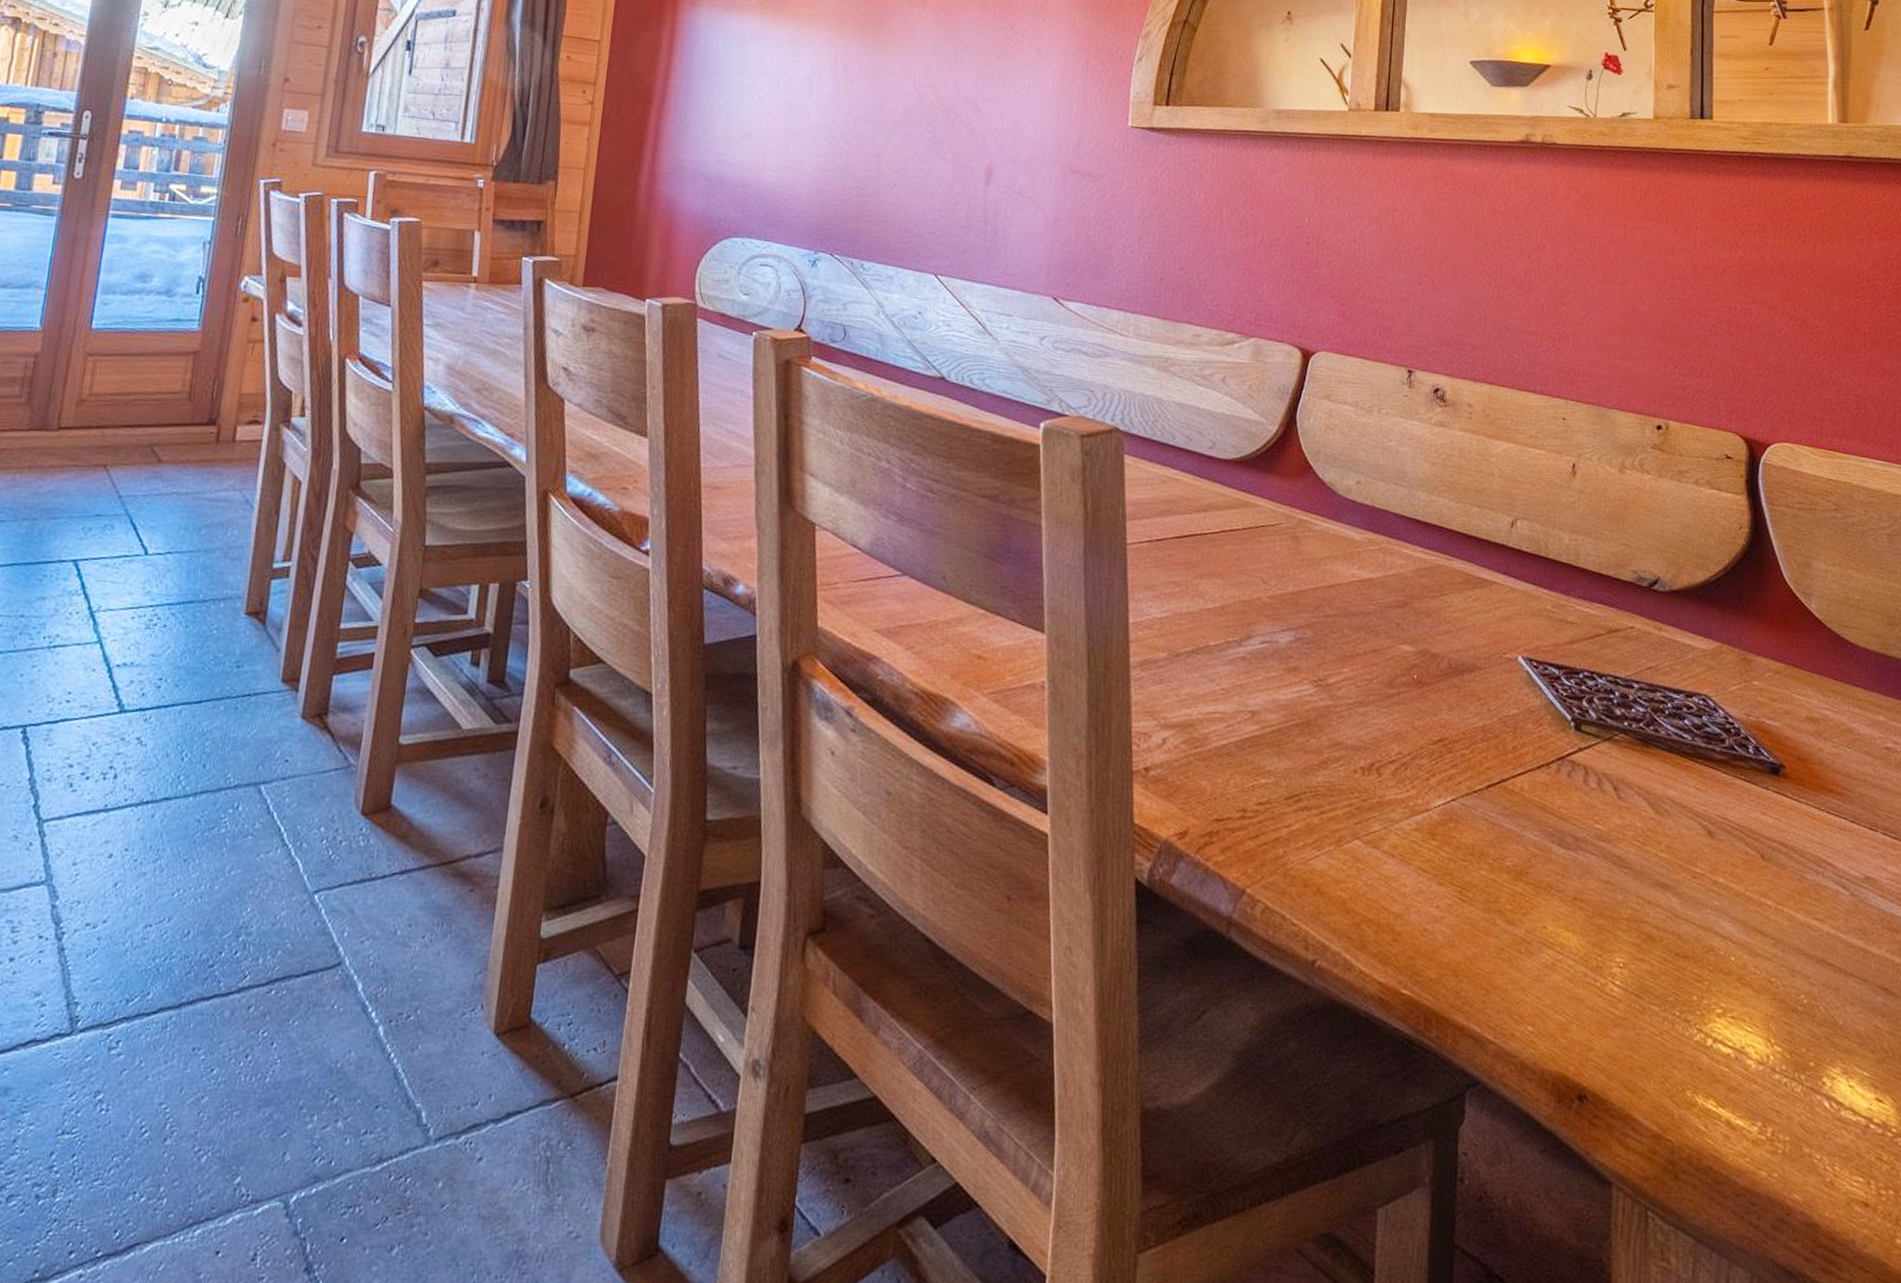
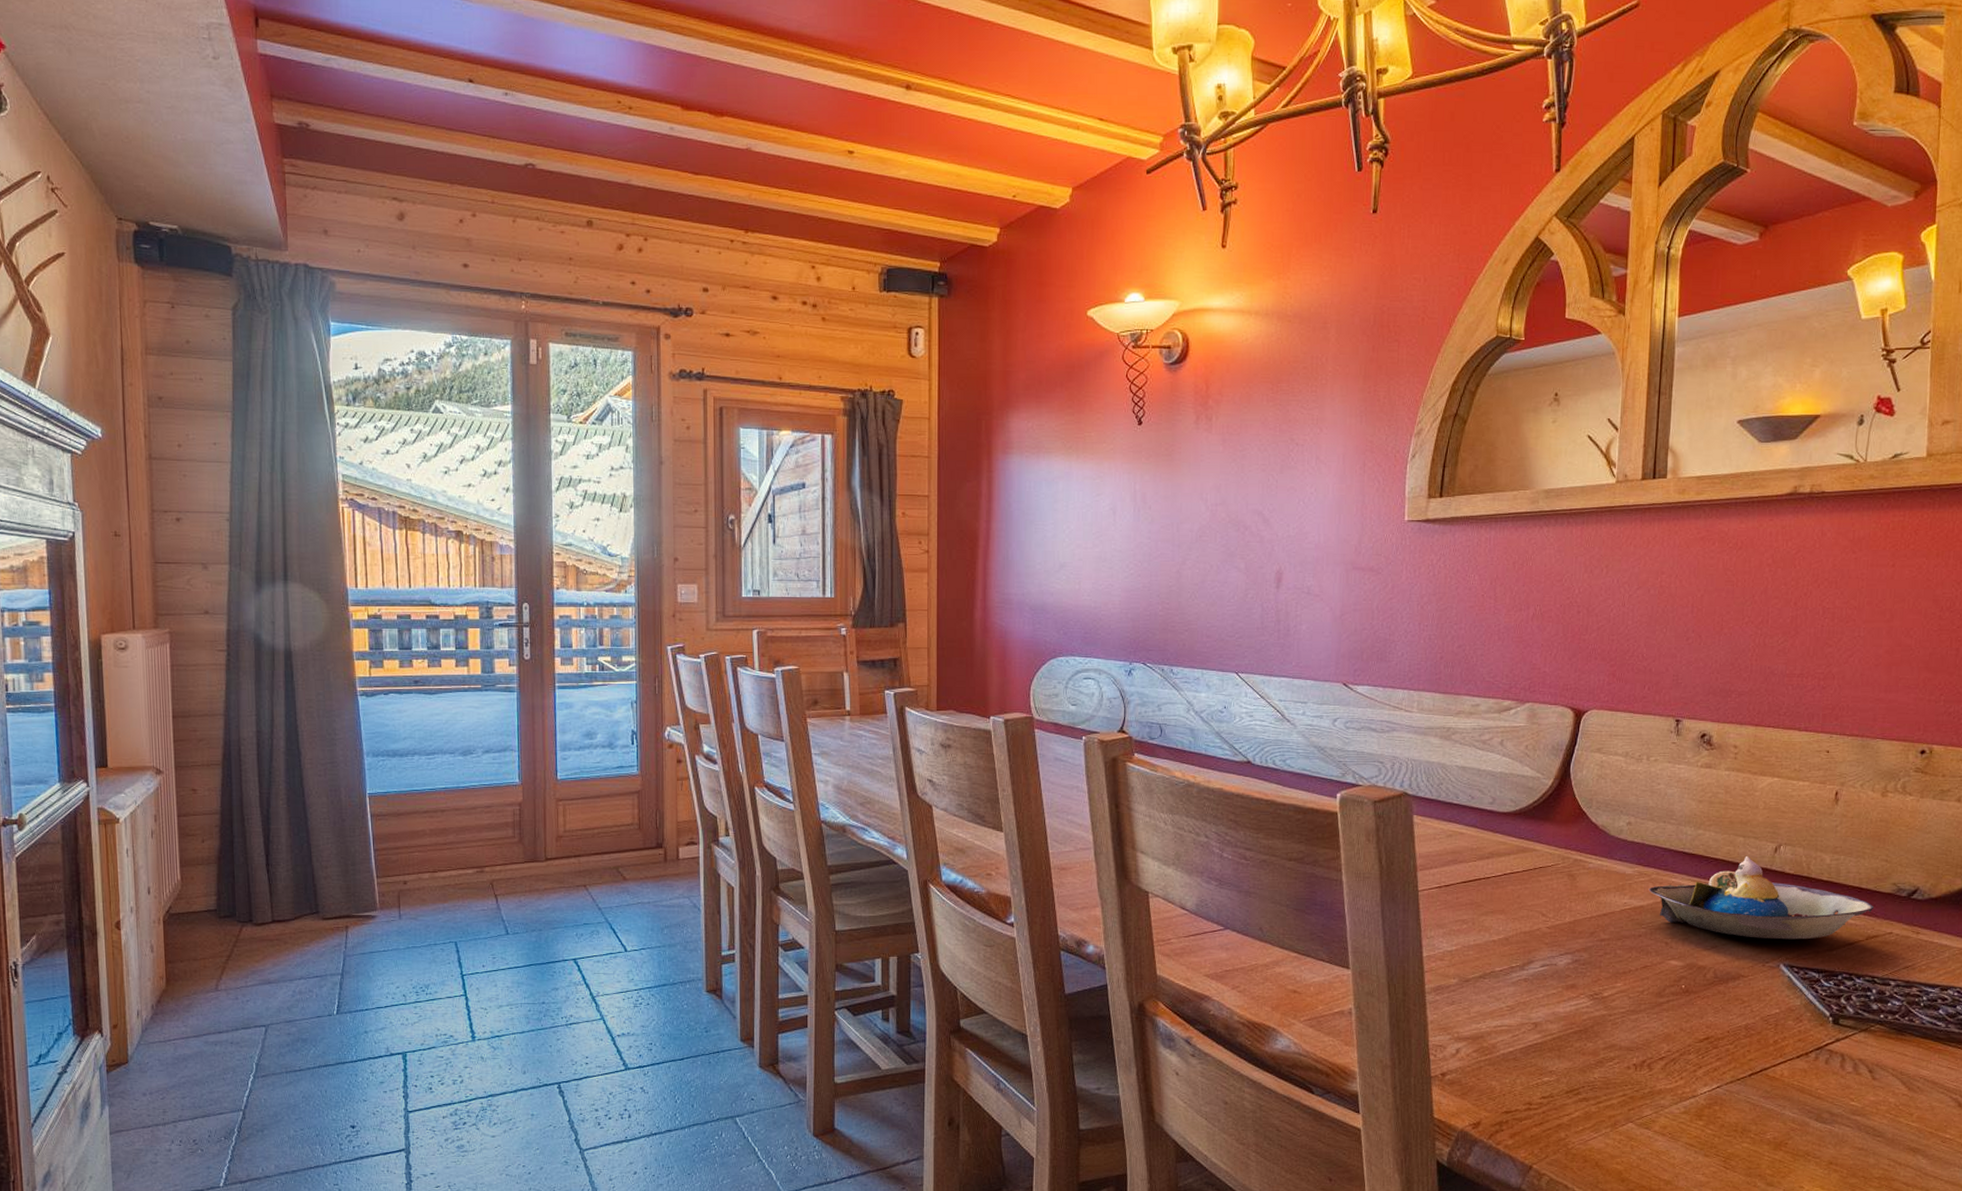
decorative bowl: none [1378,528,1615,629] -> present [1648,855,1874,940]

